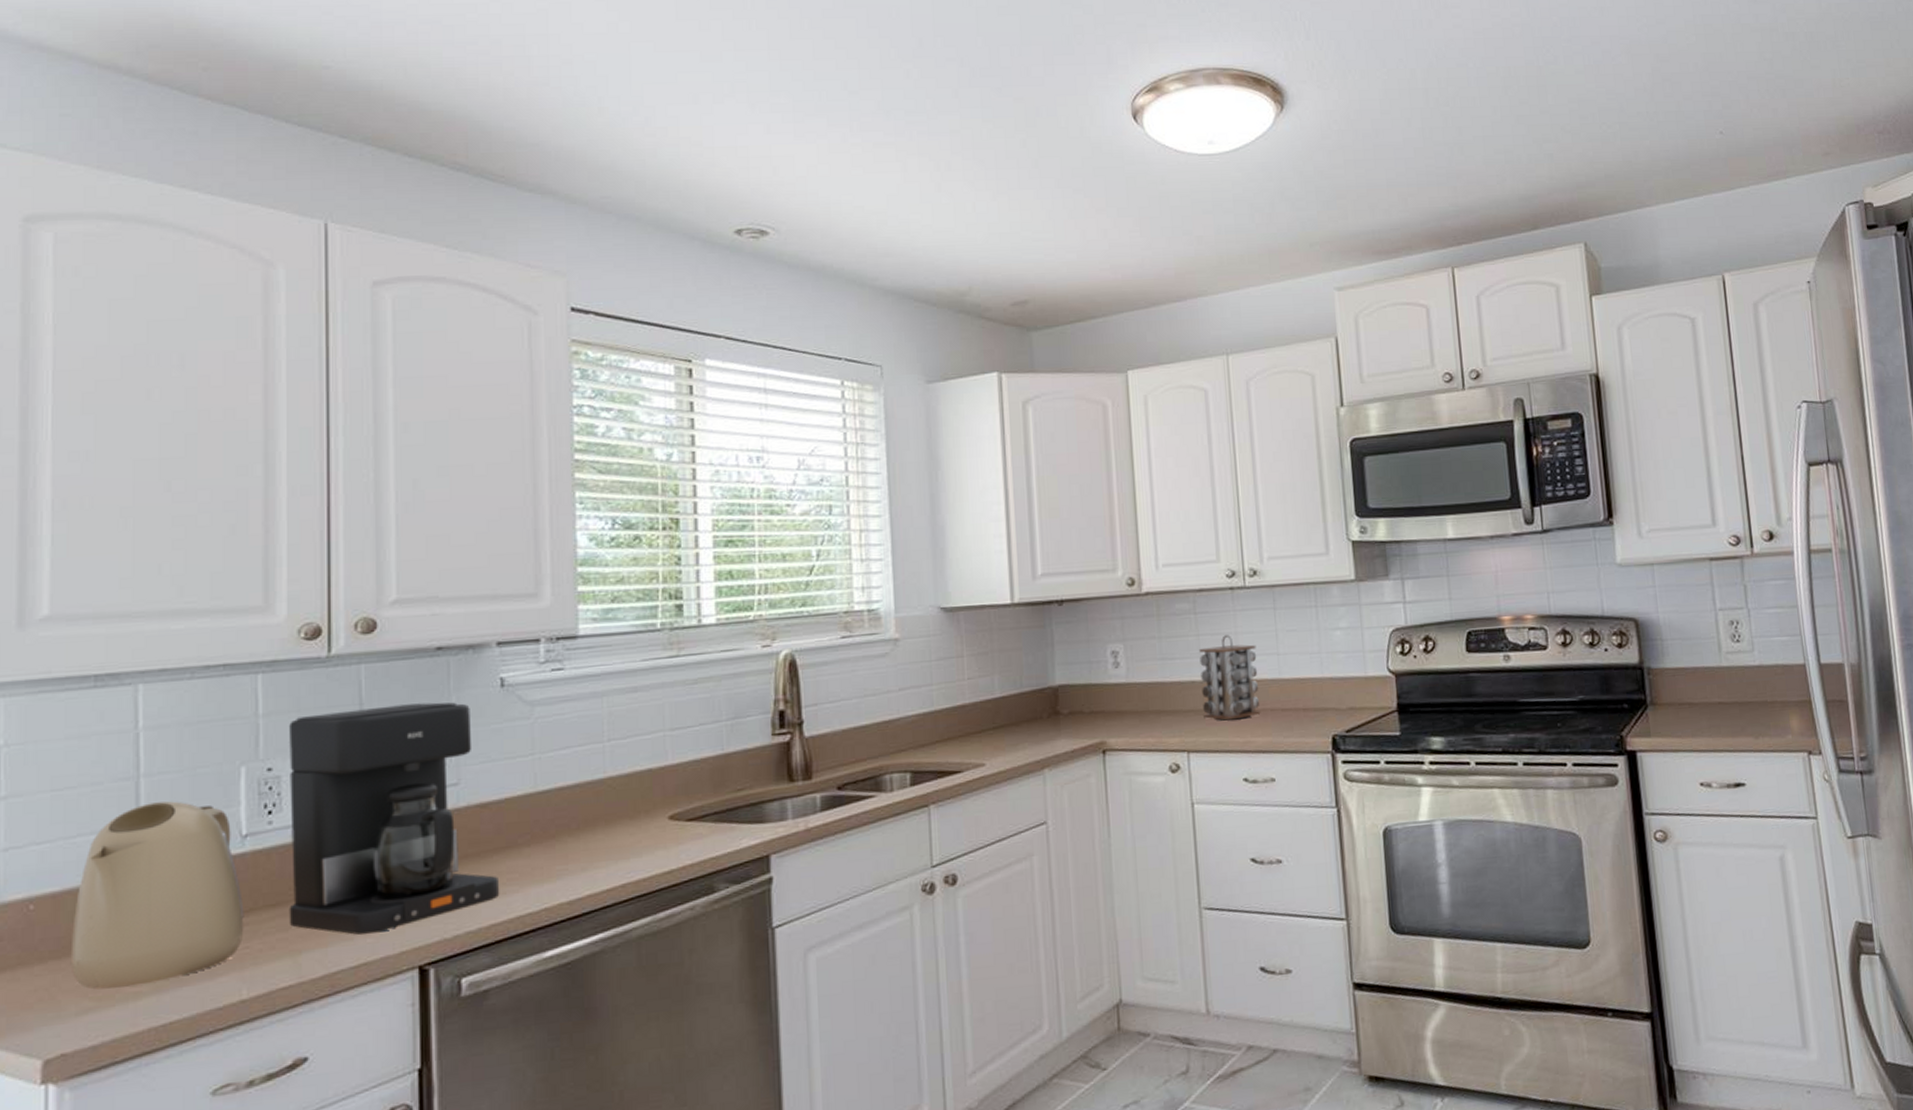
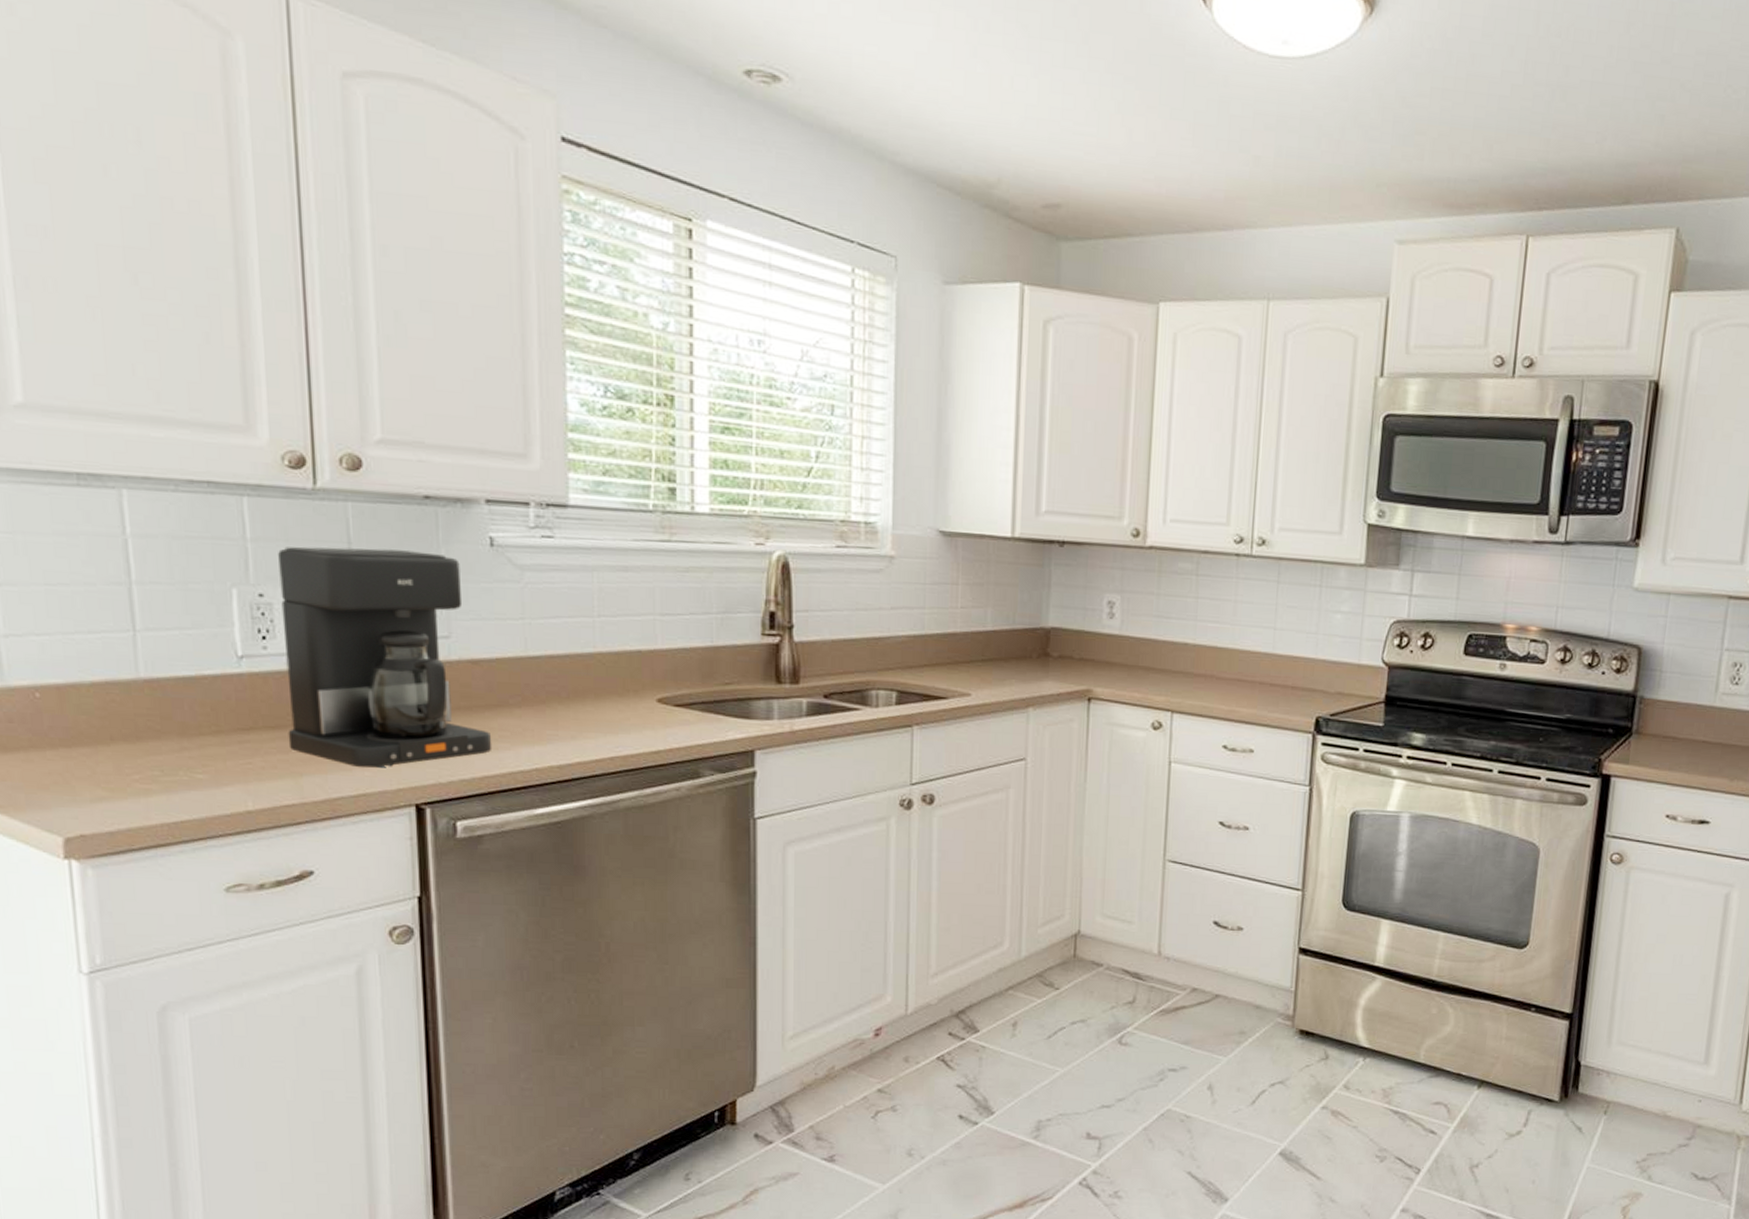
kettle: present [70,801,244,990] -> none [79,611,246,783]
spice rack: present [1199,635,1261,721] -> none [1192,602,1254,688]

